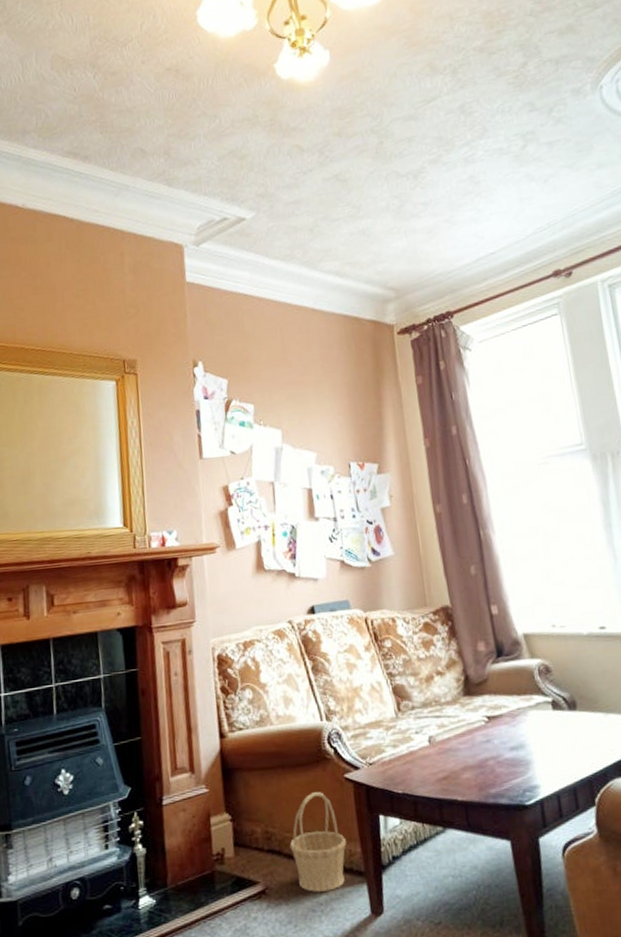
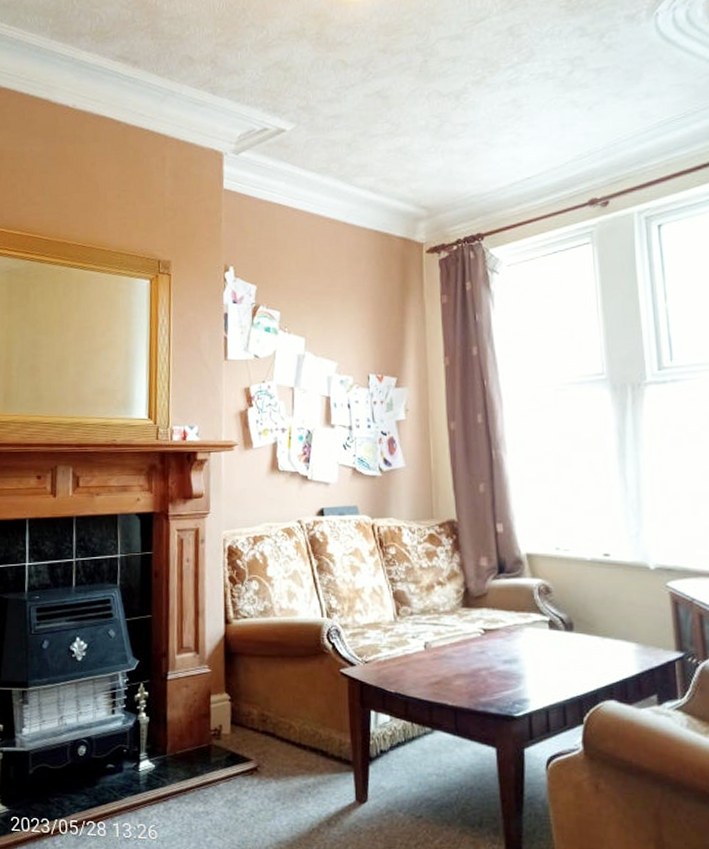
basket: present [289,792,346,892] -> none [283,683,337,775]

